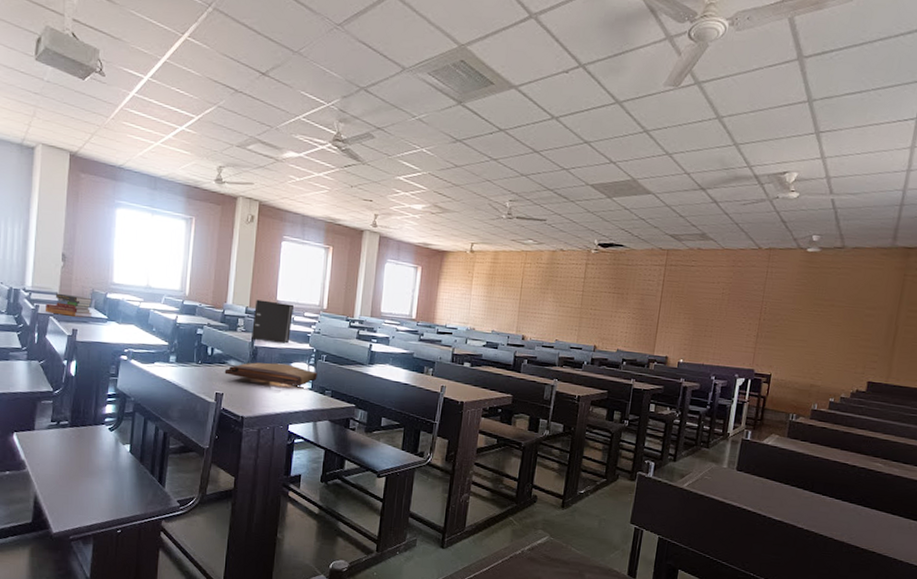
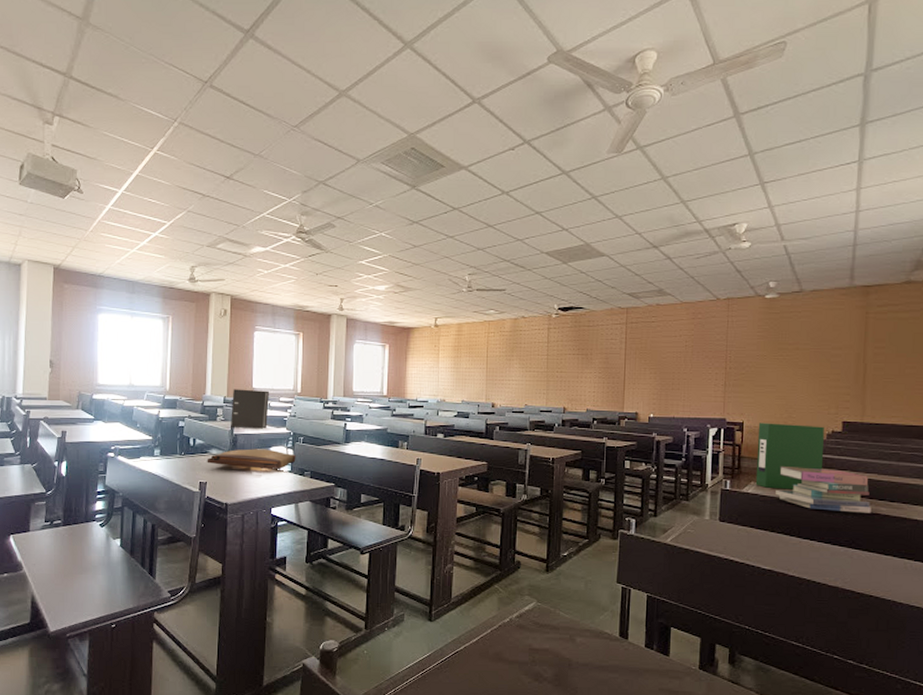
books: present [44,293,92,318] -> none [35,398,79,419]
binder: none [775,376,849,445] -> present [755,422,824,490]
books: none [794,420,886,473] -> present [776,465,871,513]

